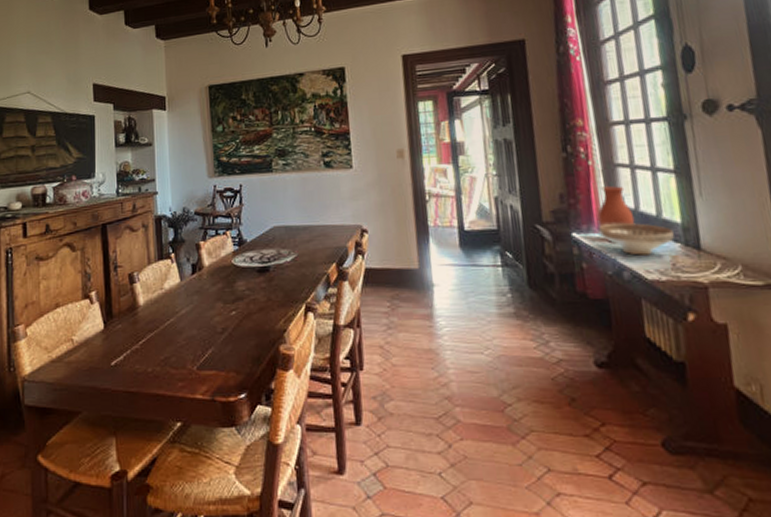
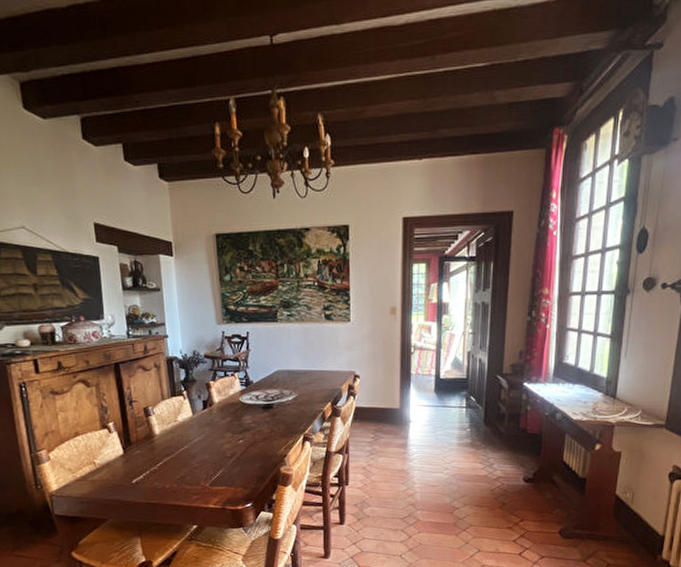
vase: present [597,186,635,242] -> none [545,346,573,391]
decorative bowl: present [599,222,674,256] -> none [545,375,599,402]

